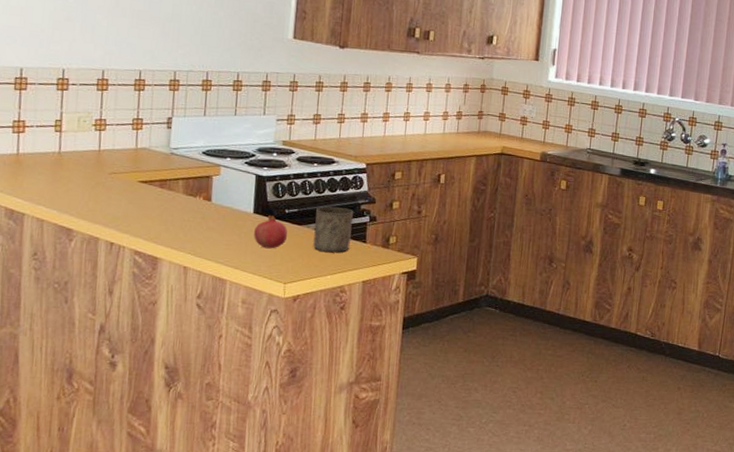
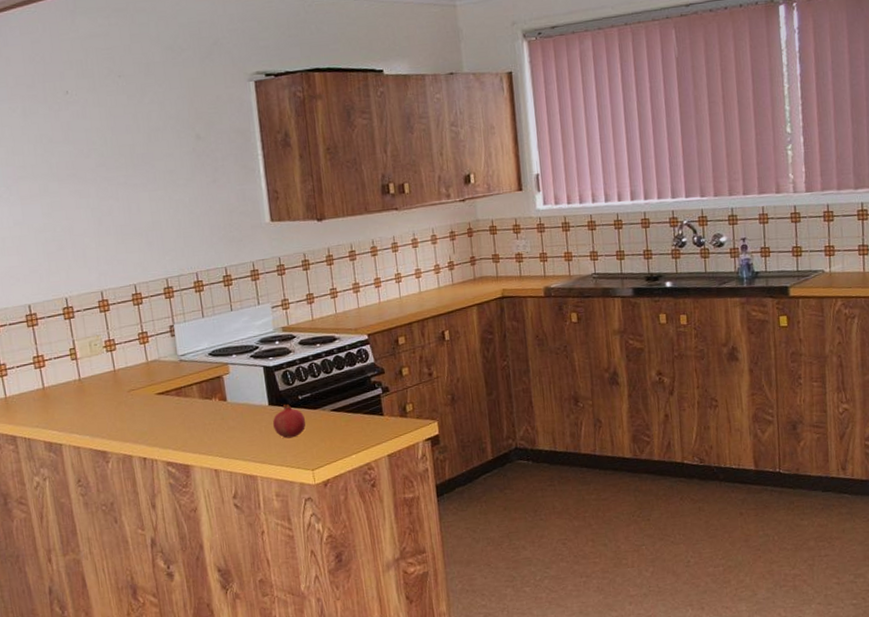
cup: present [313,206,354,252] -> none [328,383,369,432]

